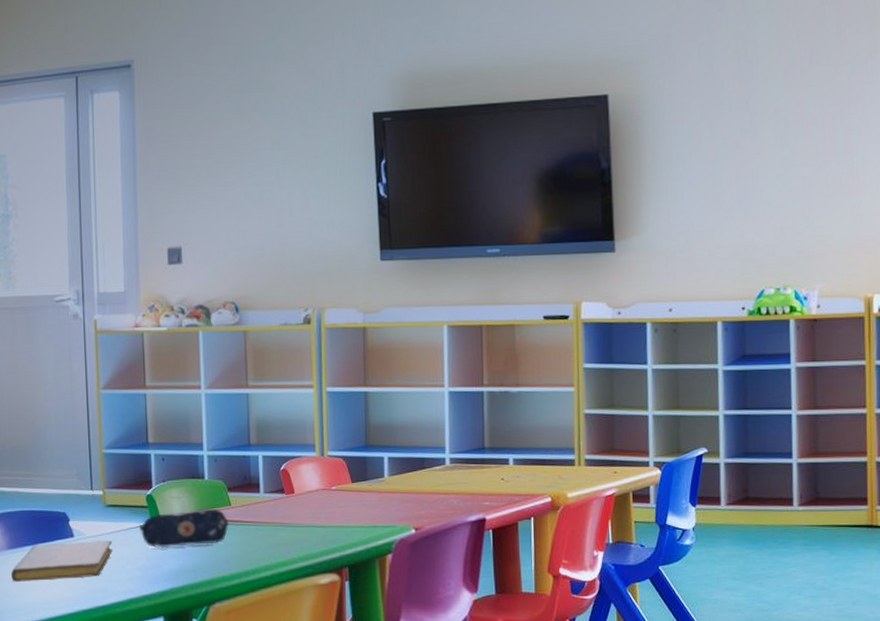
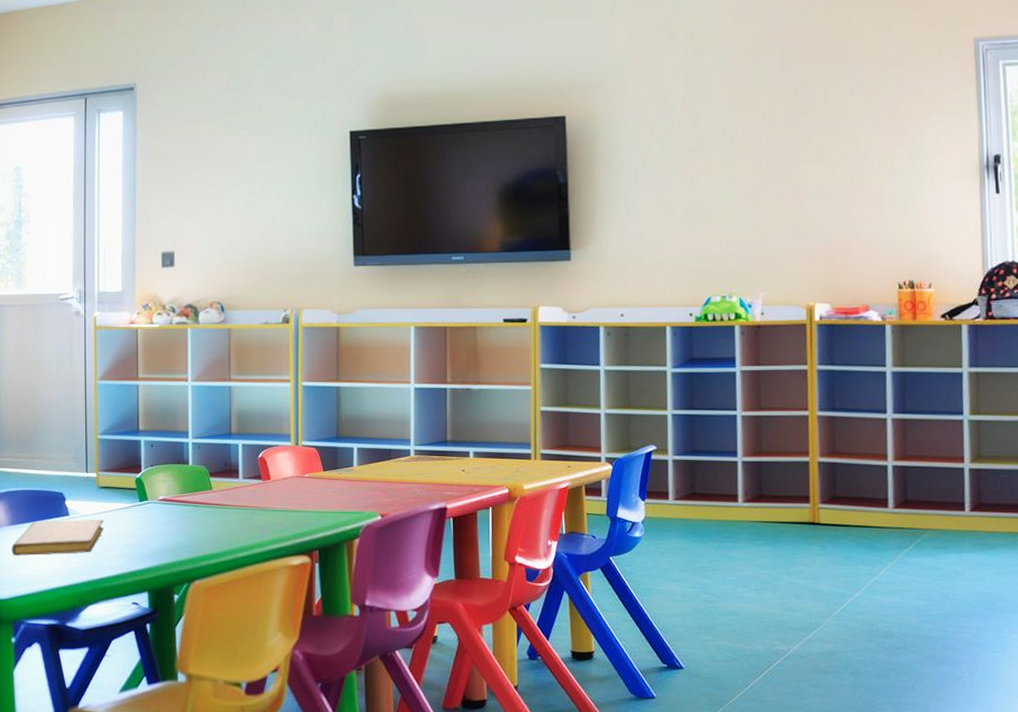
pencil case: present [139,509,230,549] -> none [129,493,211,528]

